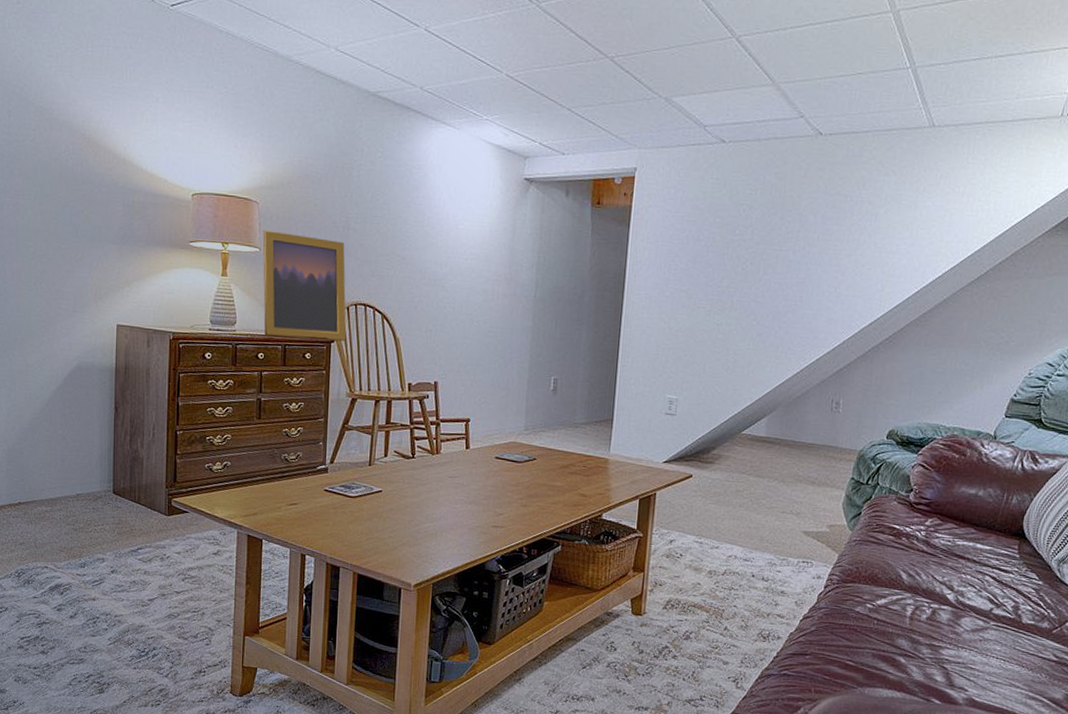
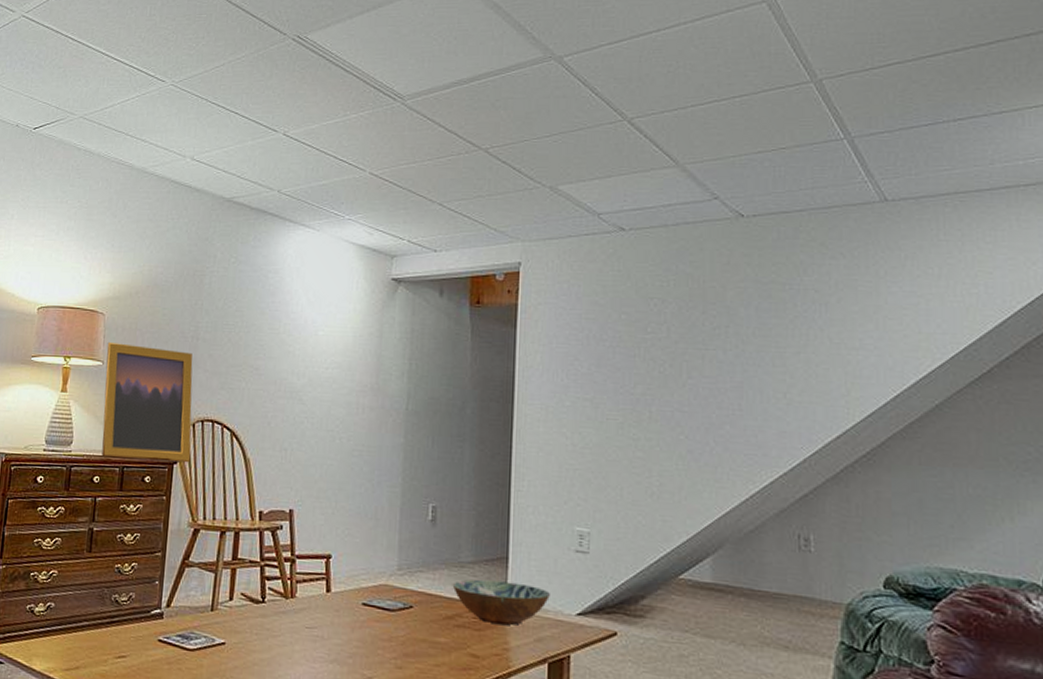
bowl: none [568,436,644,471] -> present [452,579,550,625]

